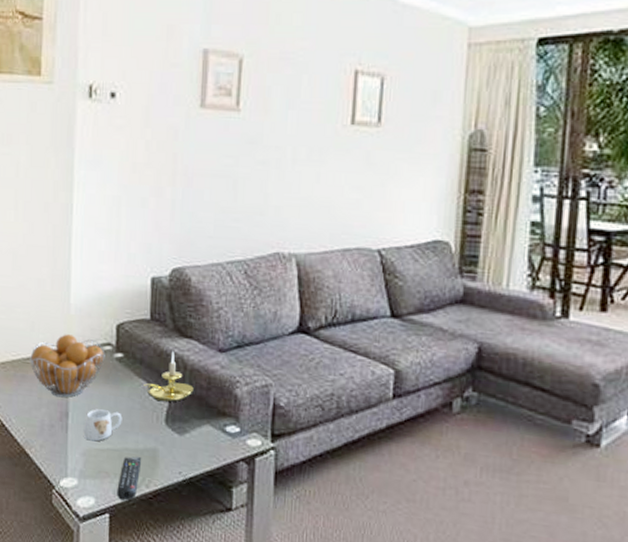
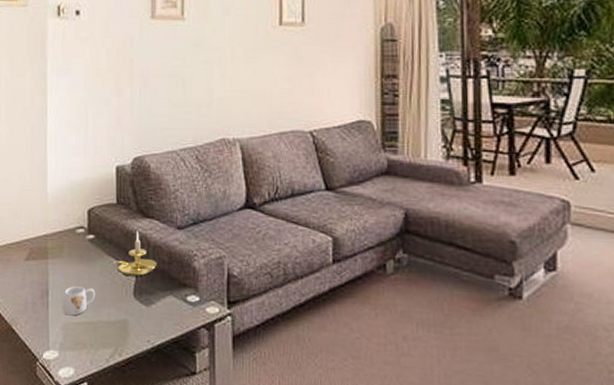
fruit basket: present [30,334,105,398] -> none [14,220,79,278]
remote control: present [117,456,142,501] -> none [93,327,114,370]

